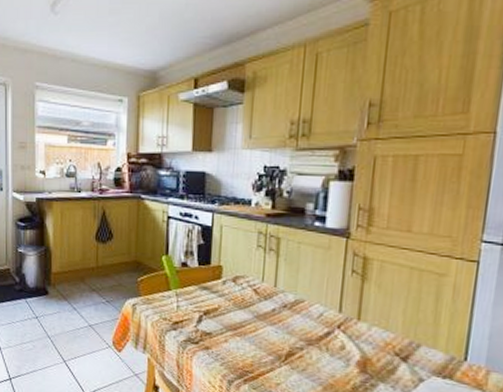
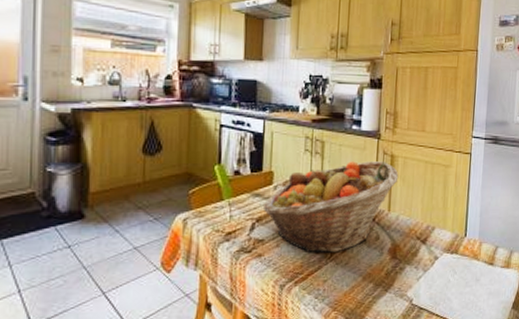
fruit basket: none [212,261,373,357] -> present [264,161,399,254]

